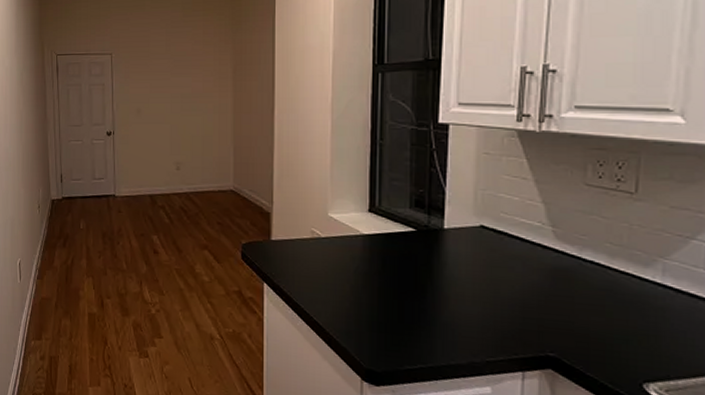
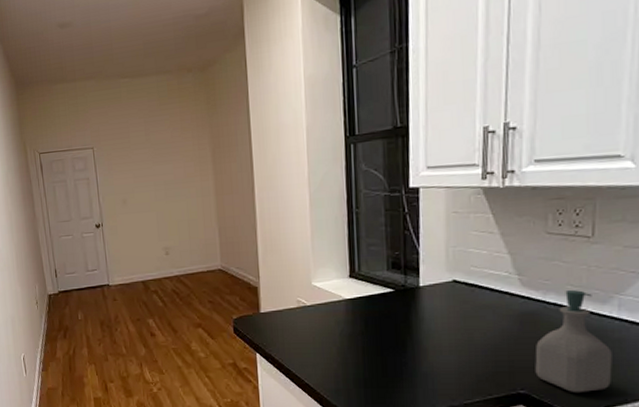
soap bottle: none [567,248,654,363] -> present [535,290,612,393]

